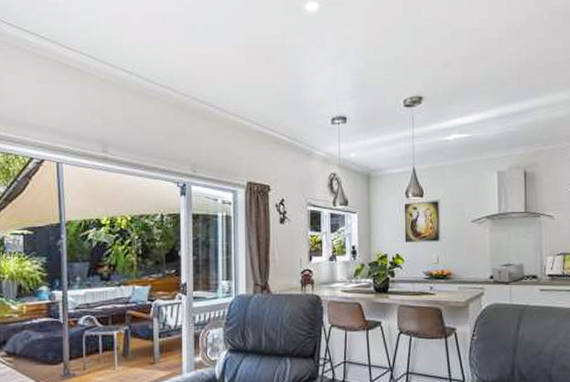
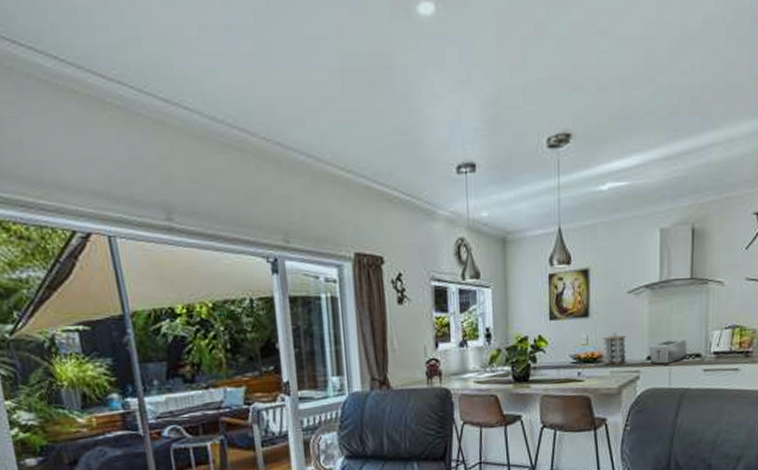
spice rack: none [451,255,473,283] -> present [602,333,627,366]

